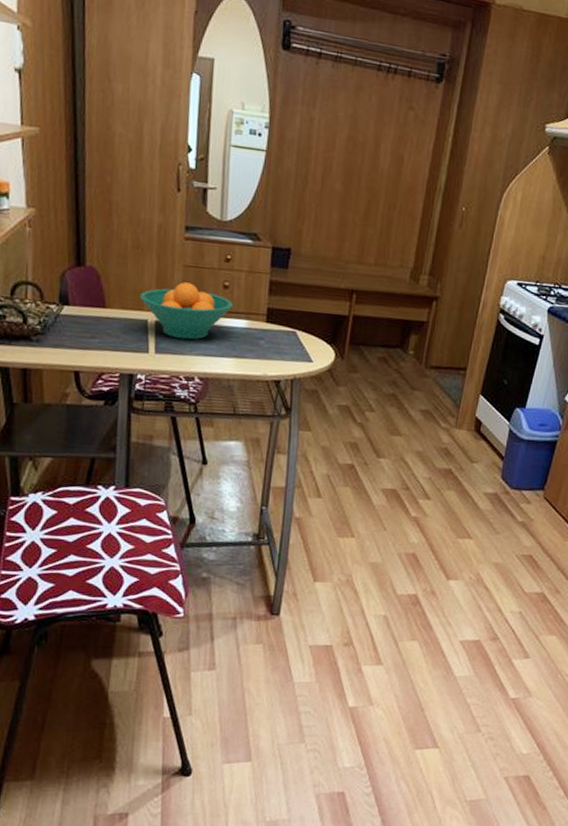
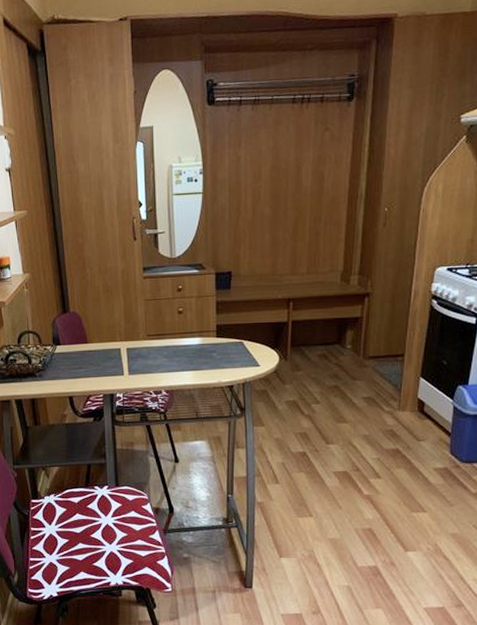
fruit bowl: present [139,282,234,340] -> none [112,313,188,361]

